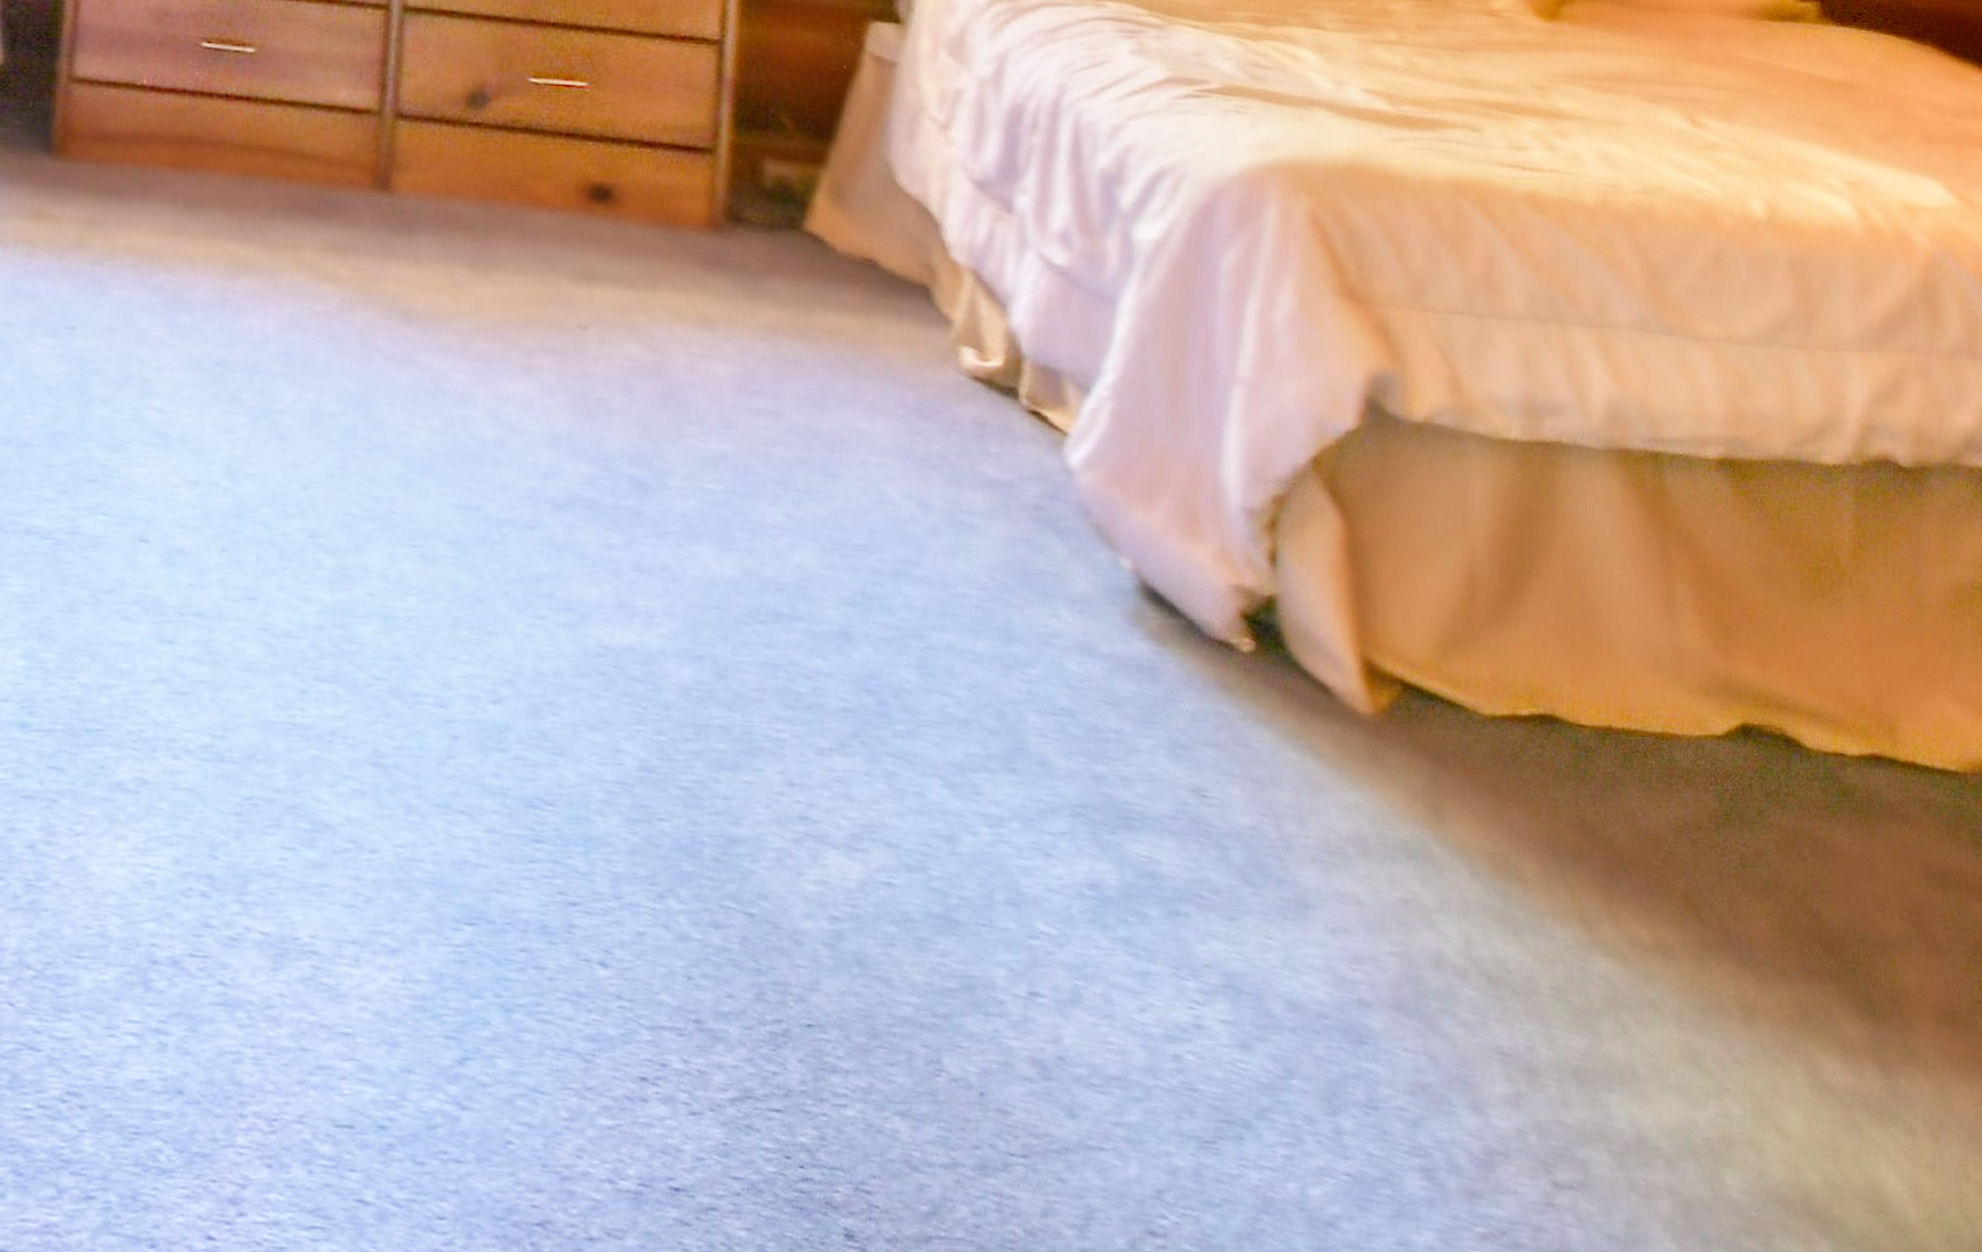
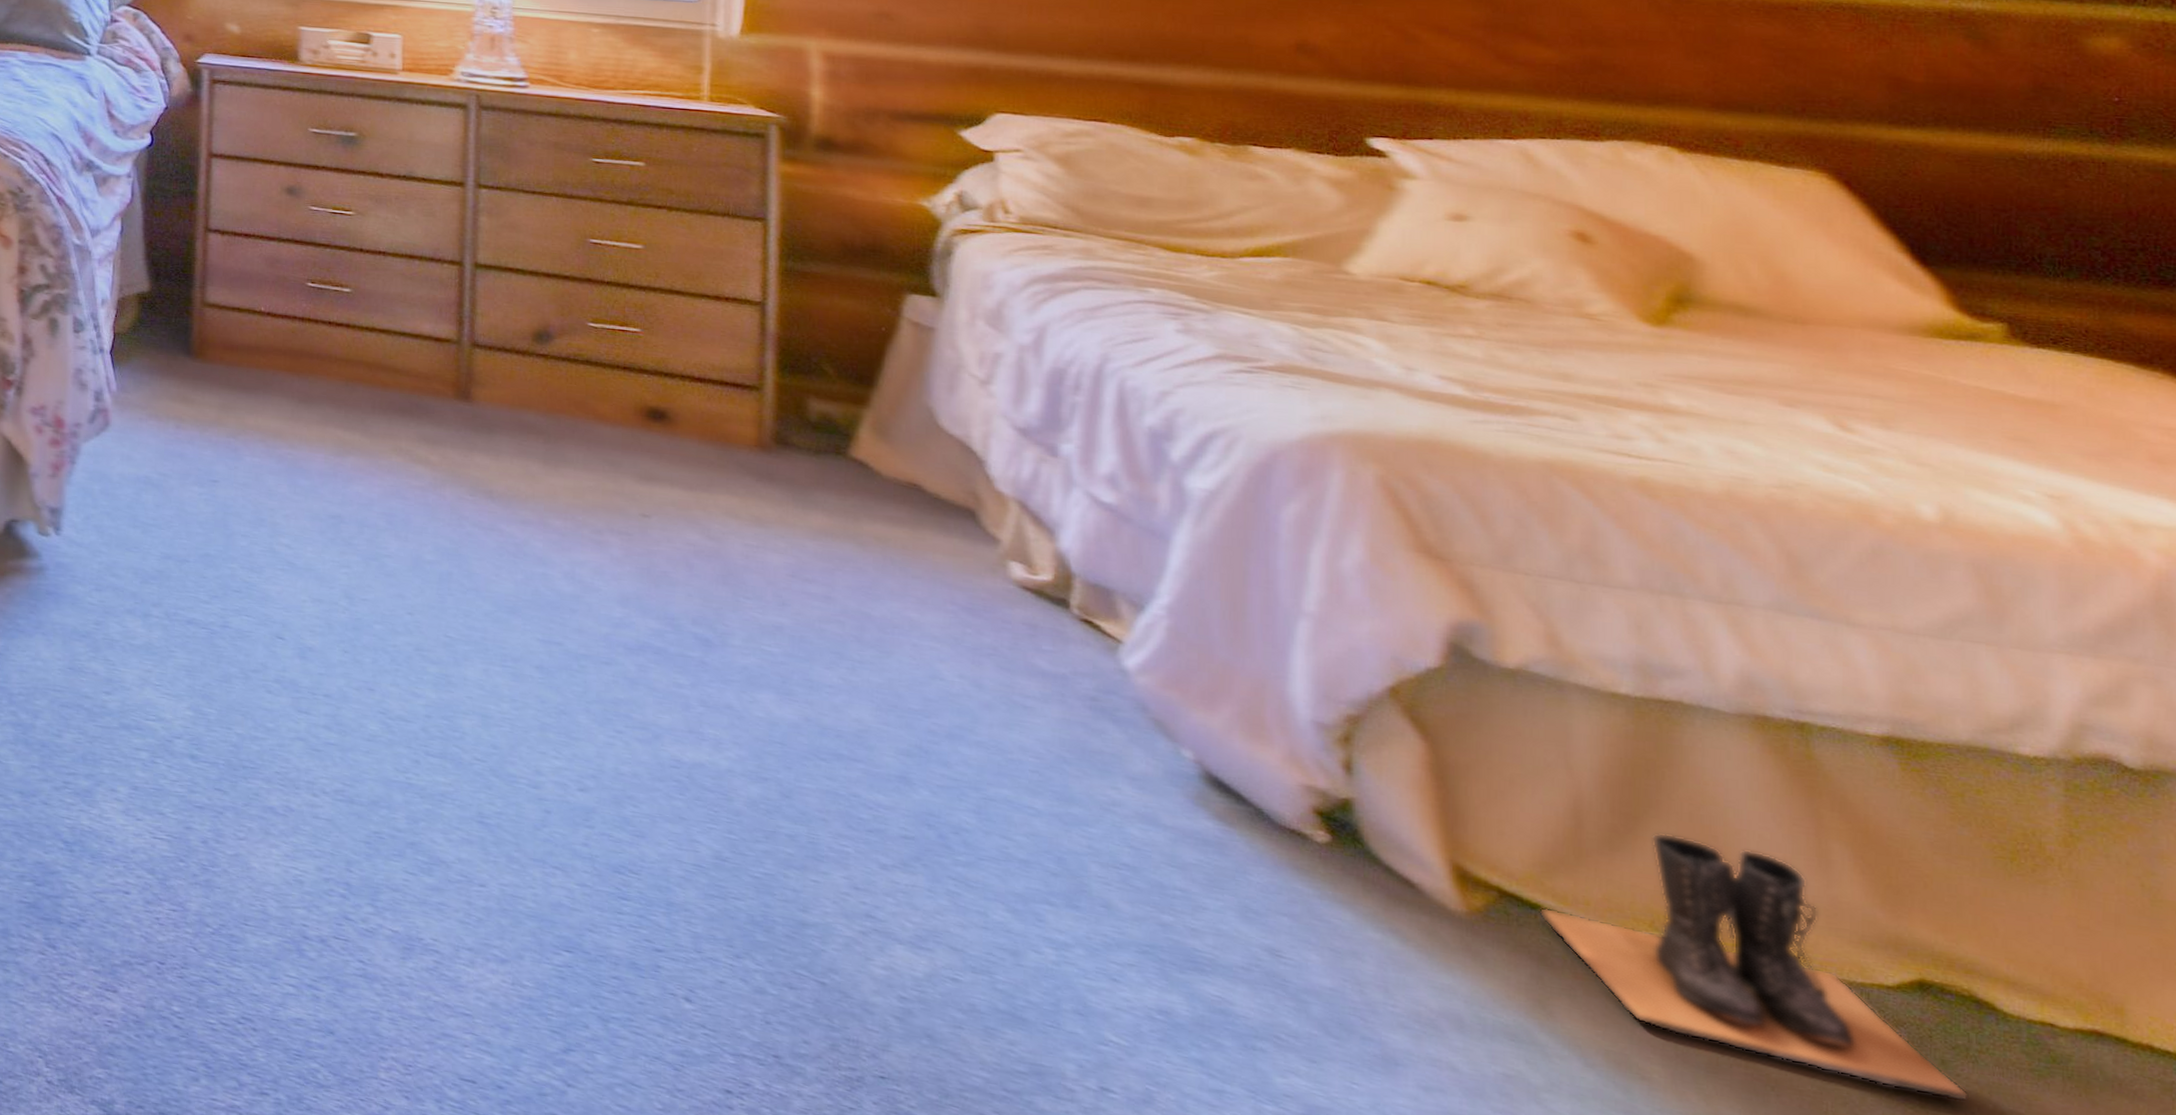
boots: none [1436,593,1780,853] -> present [1539,832,1970,1102]

